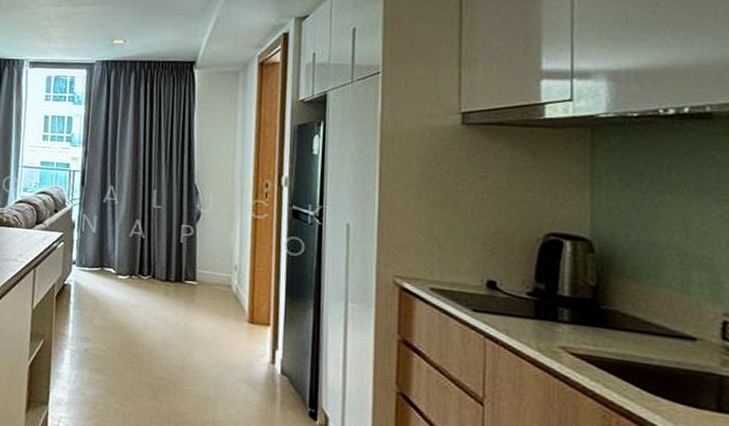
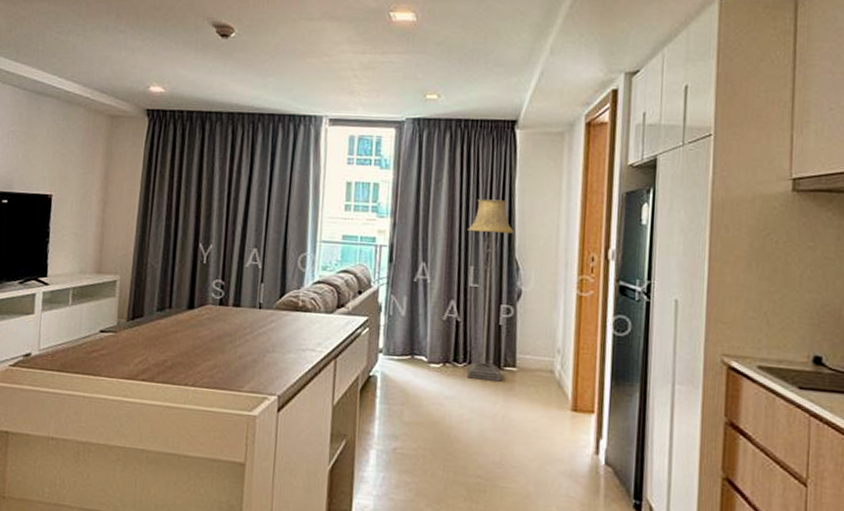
floor lamp: none [151,130,193,294] -> present [466,199,514,382]

